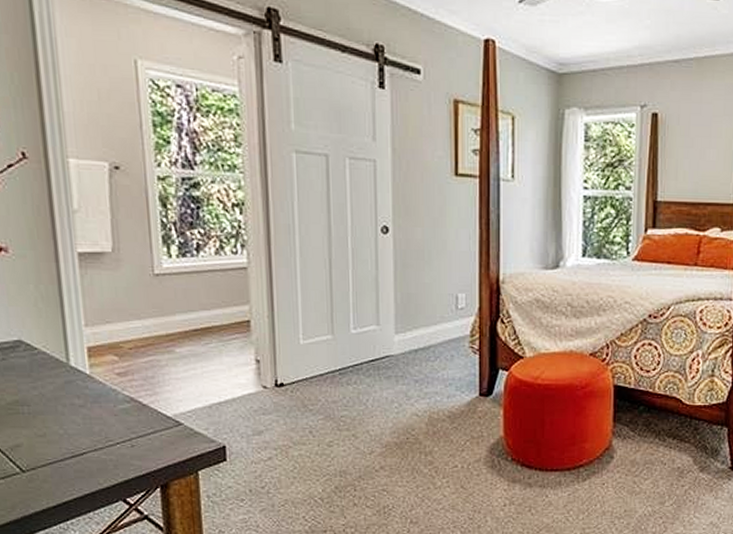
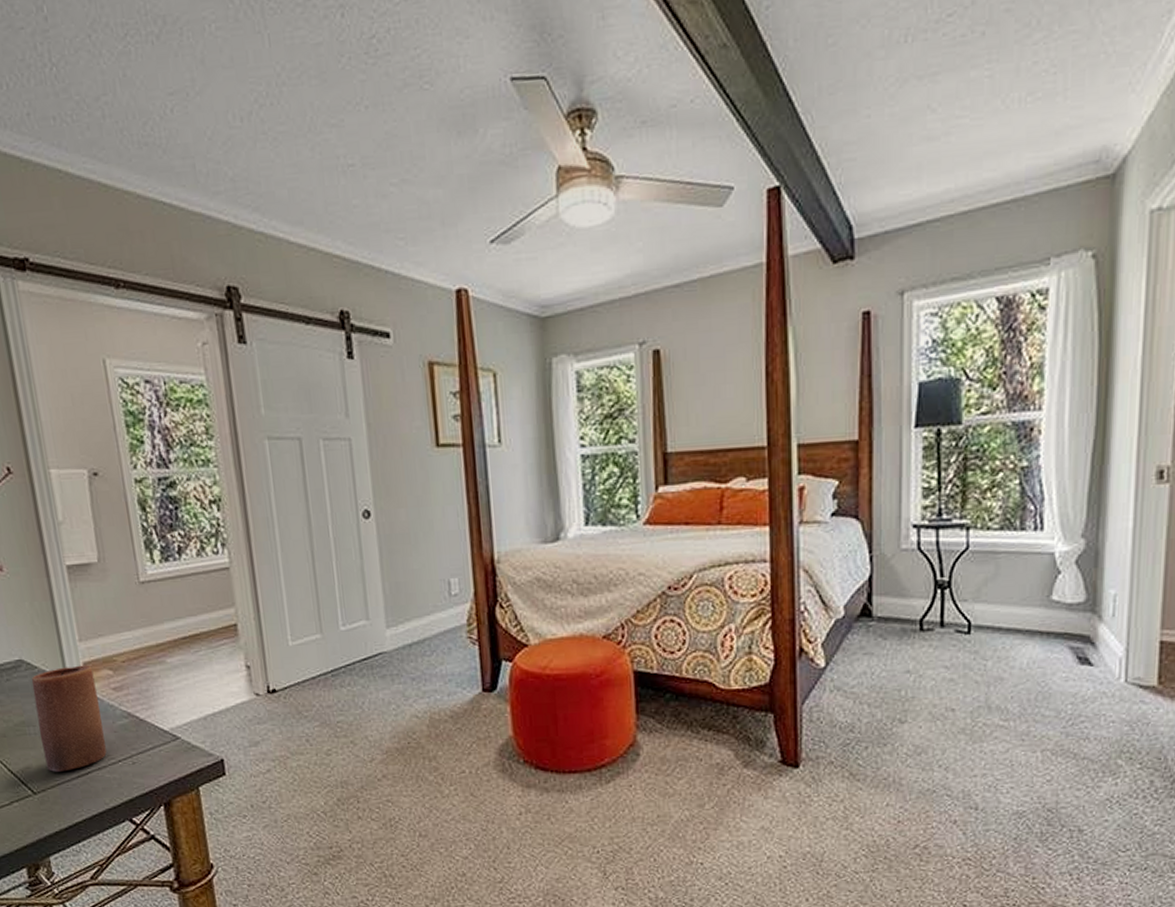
candle: none [29,349,105,451] -> present [31,665,107,772]

